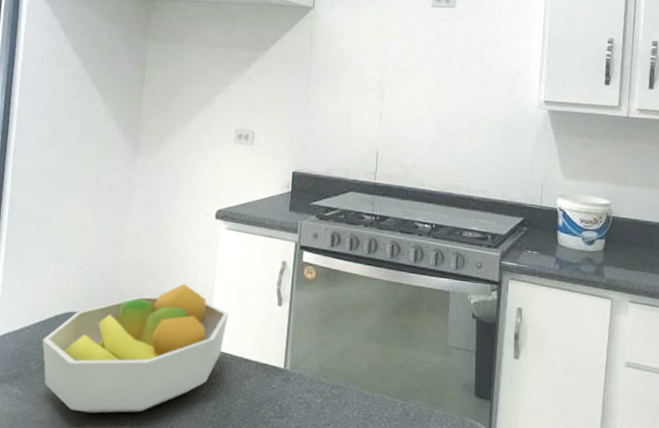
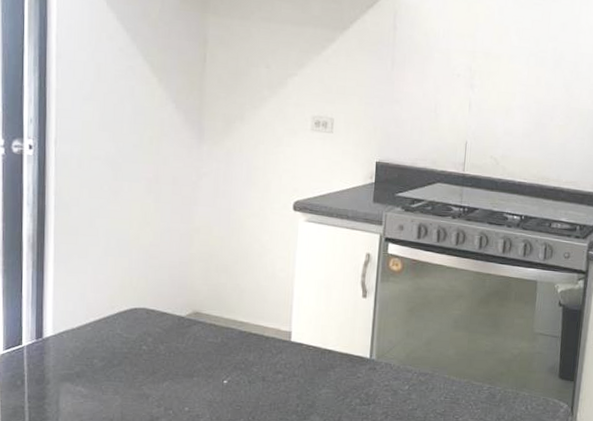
fruit bowl: present [42,283,229,414] -> none [105,277,311,408]

